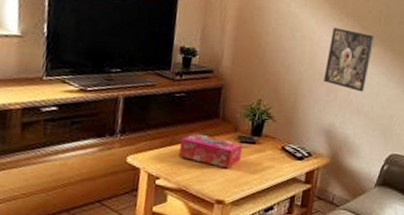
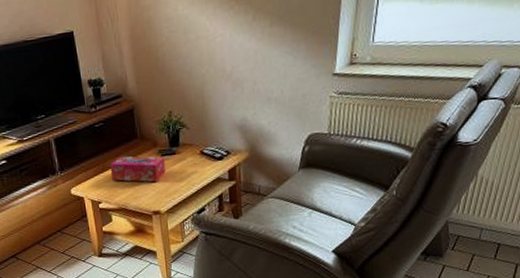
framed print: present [324,27,374,92] -> none [225,14,271,79]

